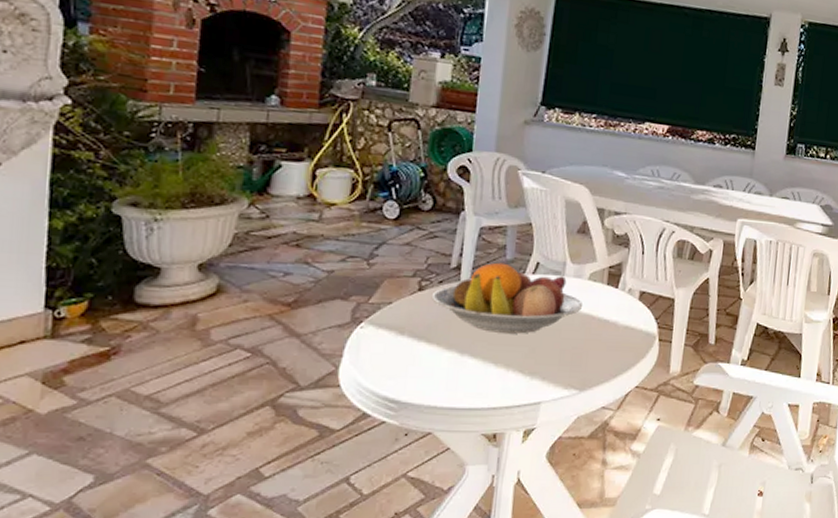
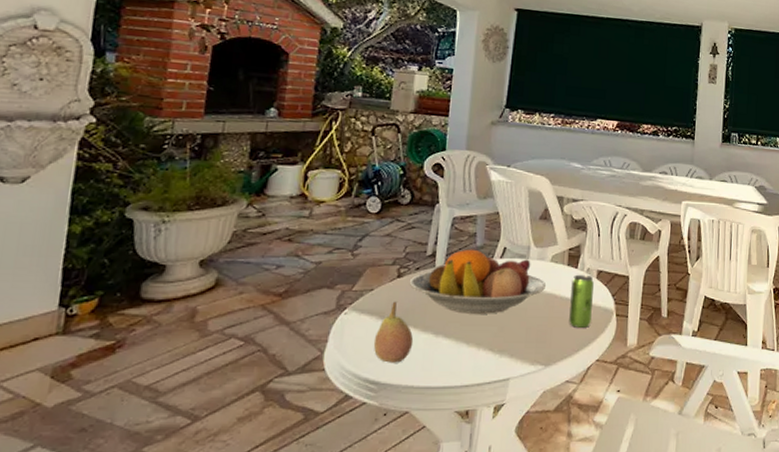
fruit: none [392,316,437,382] -> present [373,301,414,363]
beverage can: none [607,294,636,352] -> present [569,274,594,328]

